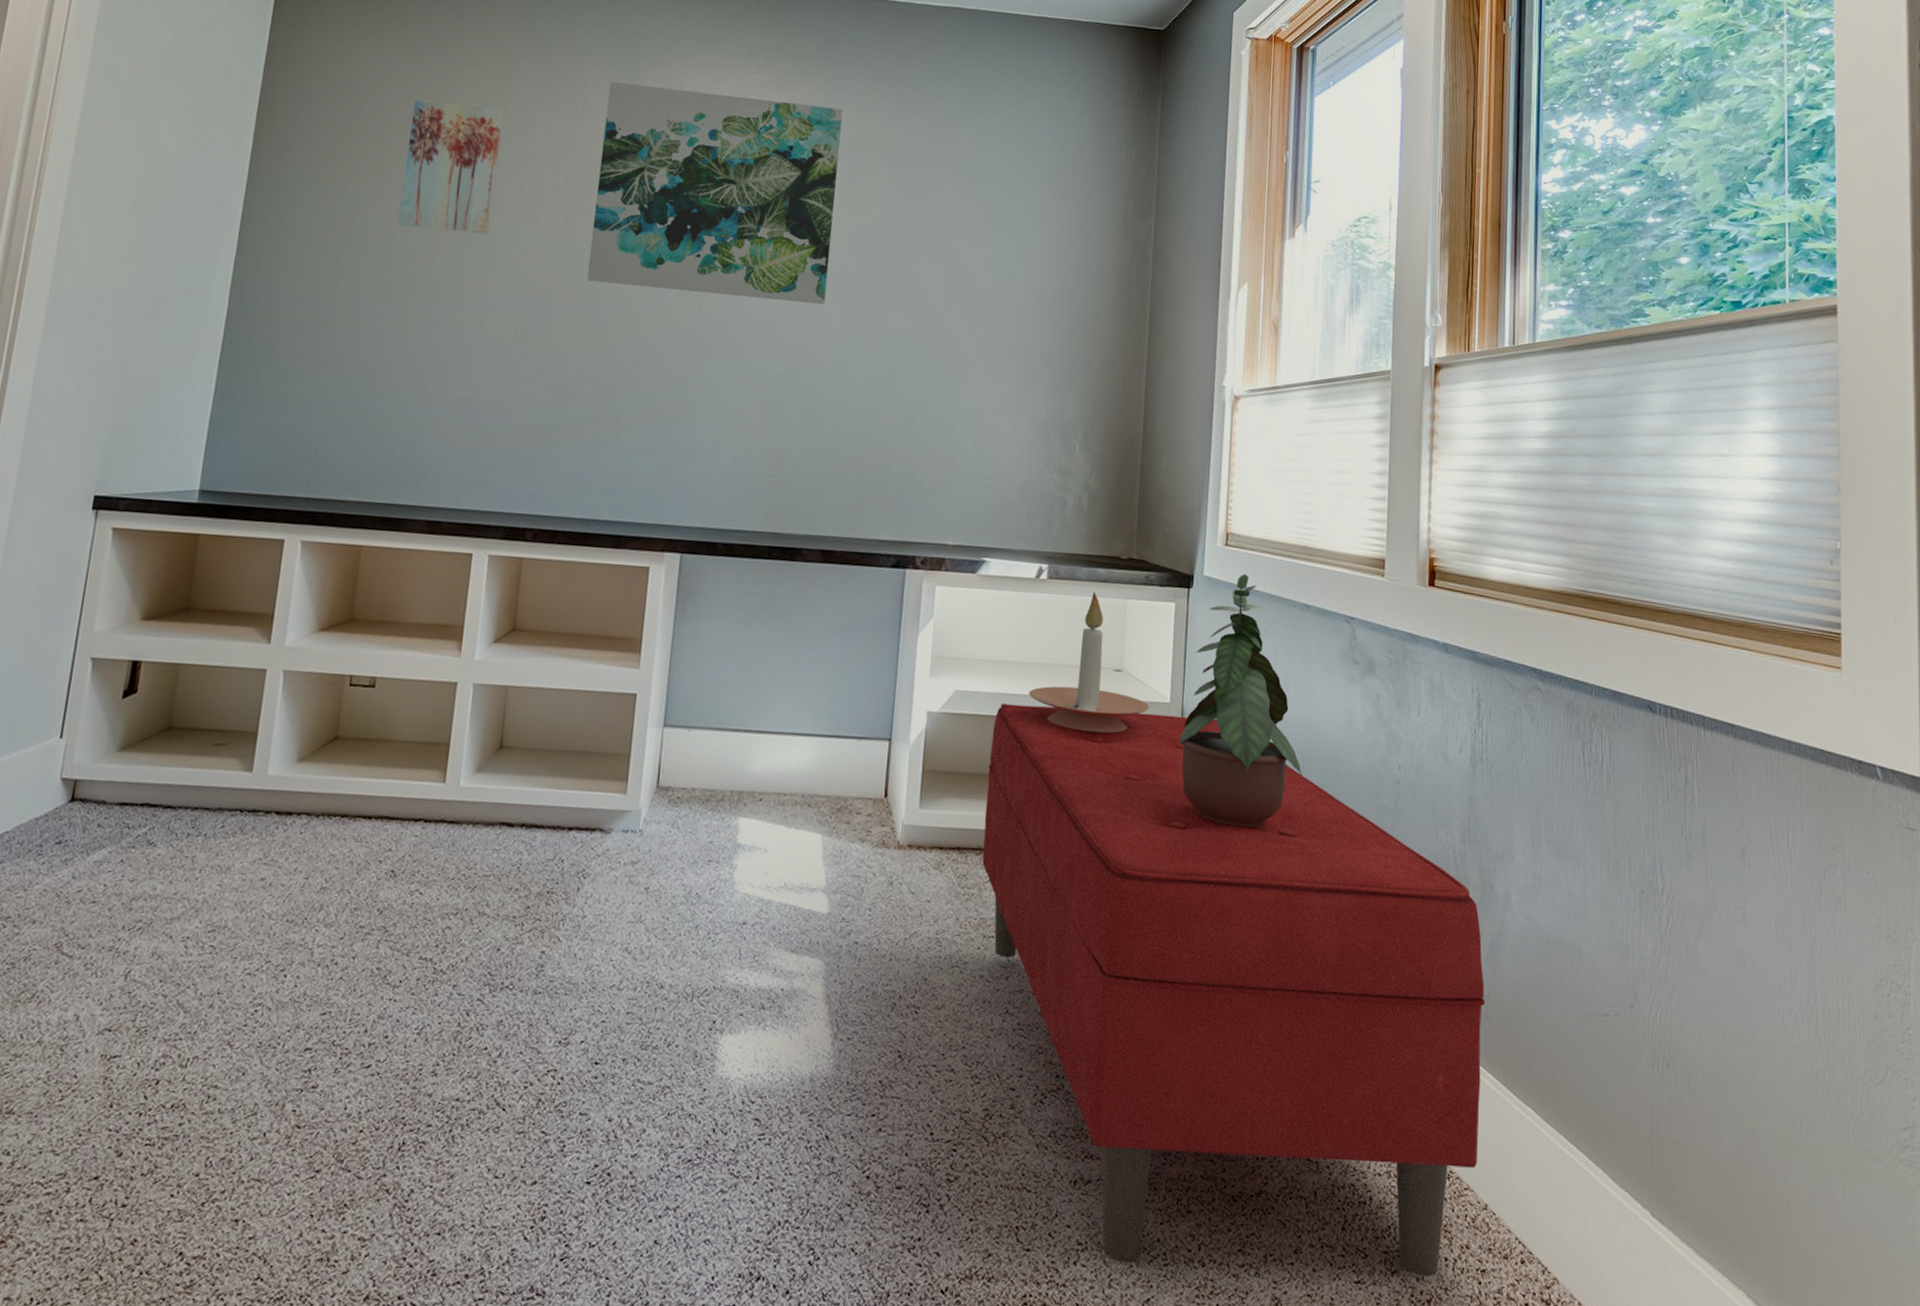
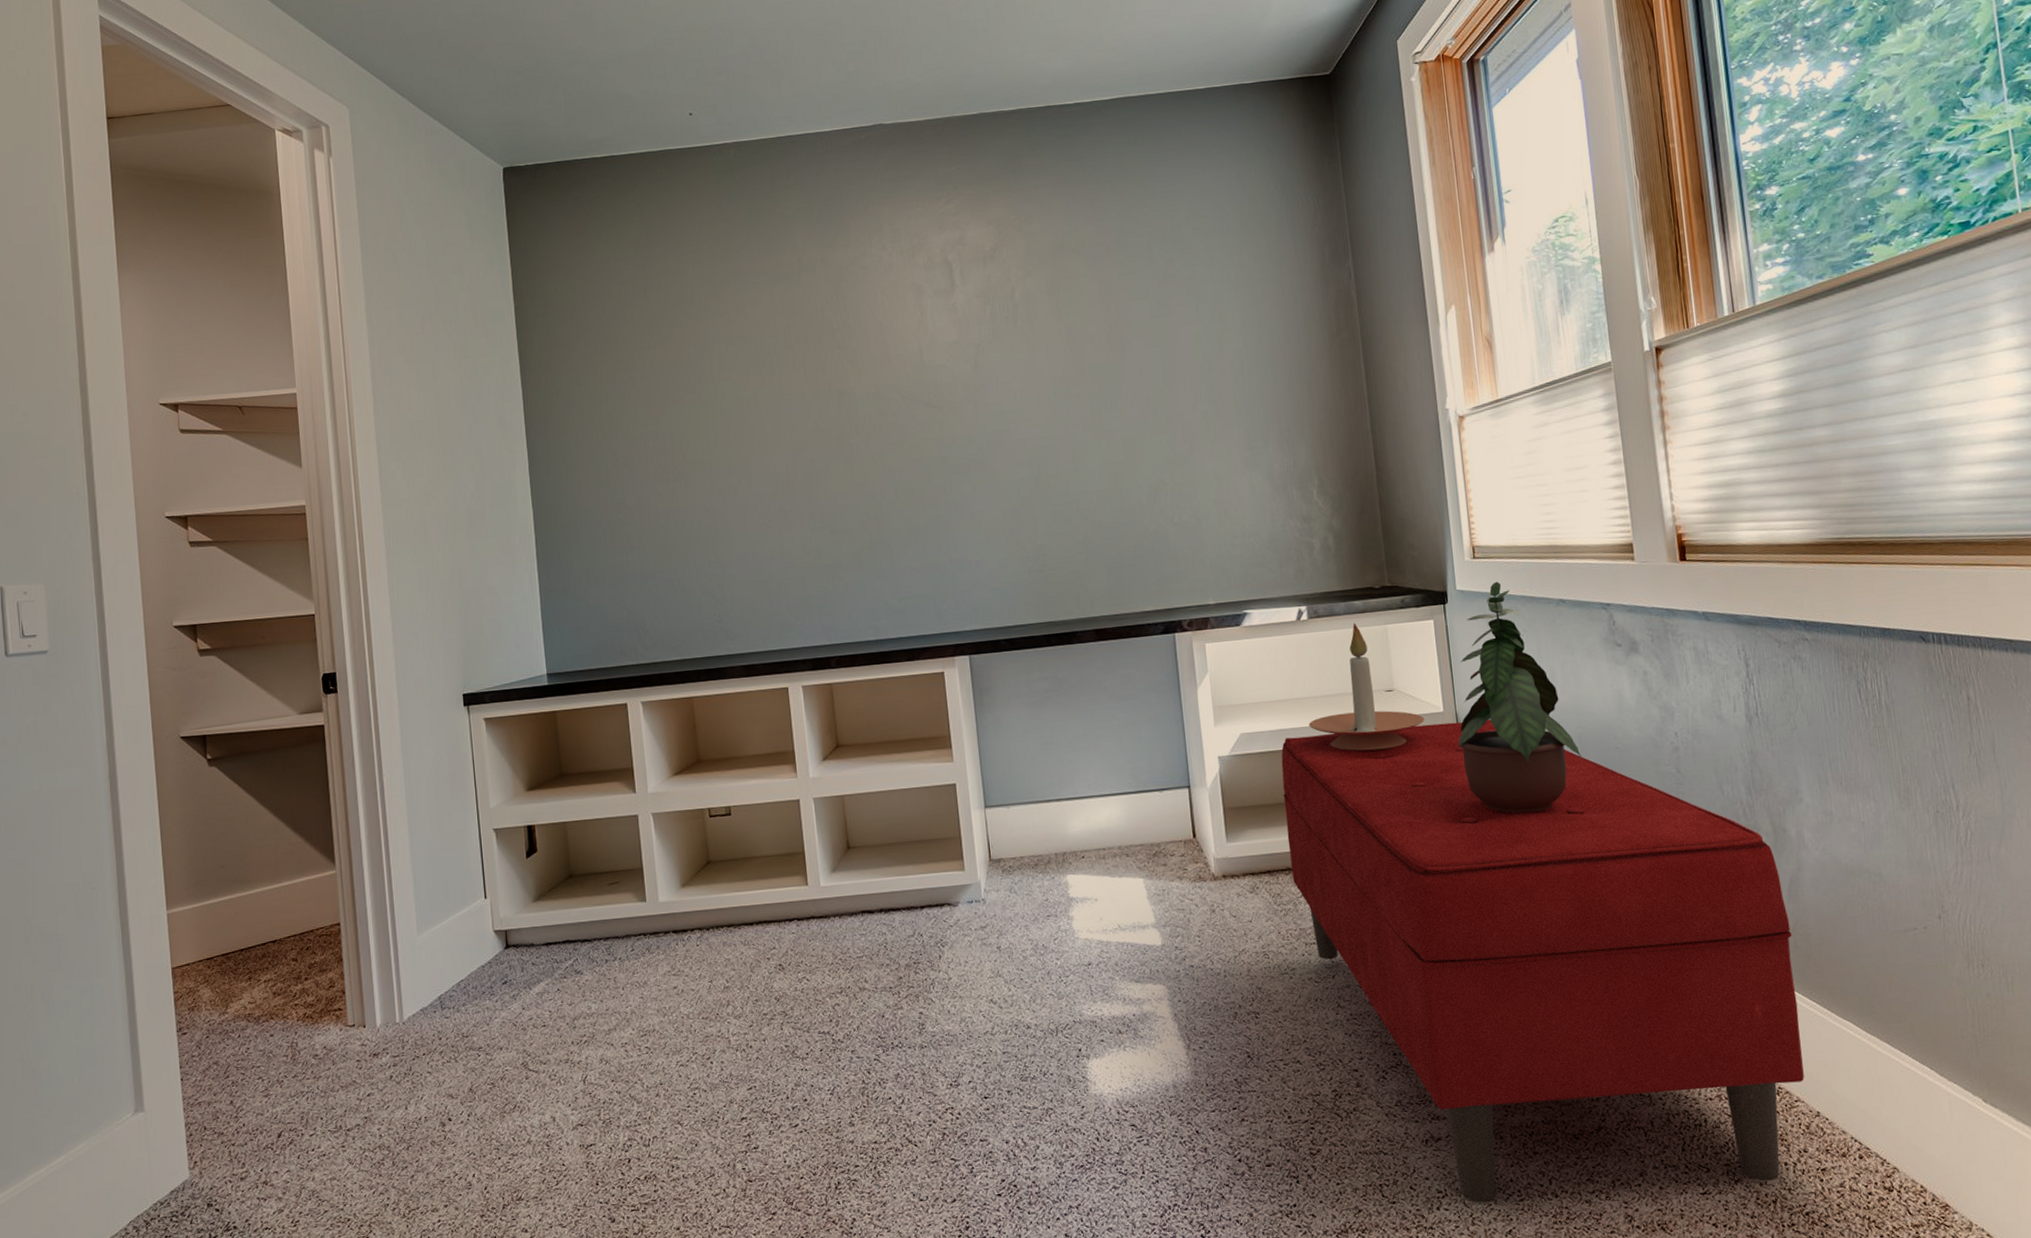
wall art: present [397,99,504,236] -> none [649,287,739,411]
wall art: present [587,81,843,304] -> none [817,219,1054,427]

